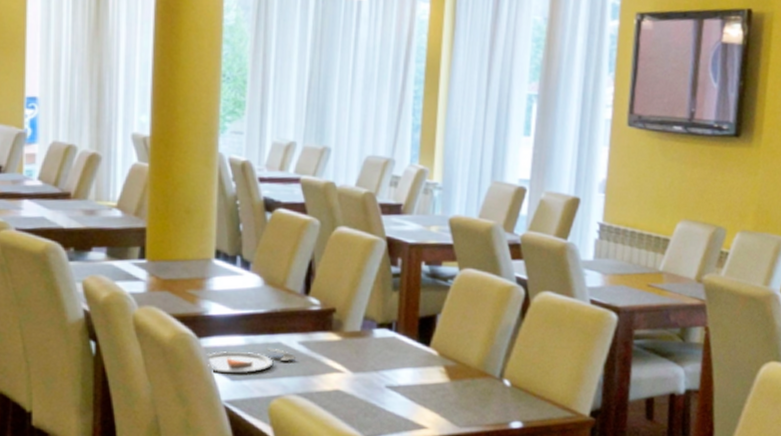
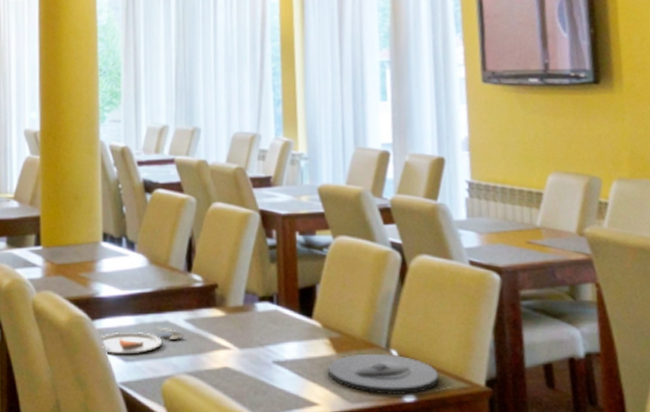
plate: none [439,382,547,422] -> present [327,353,439,396]

